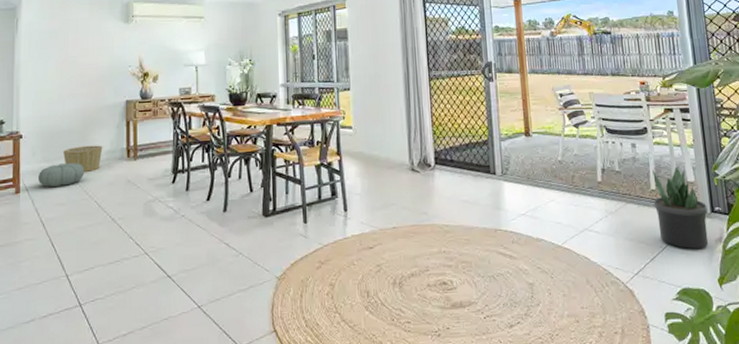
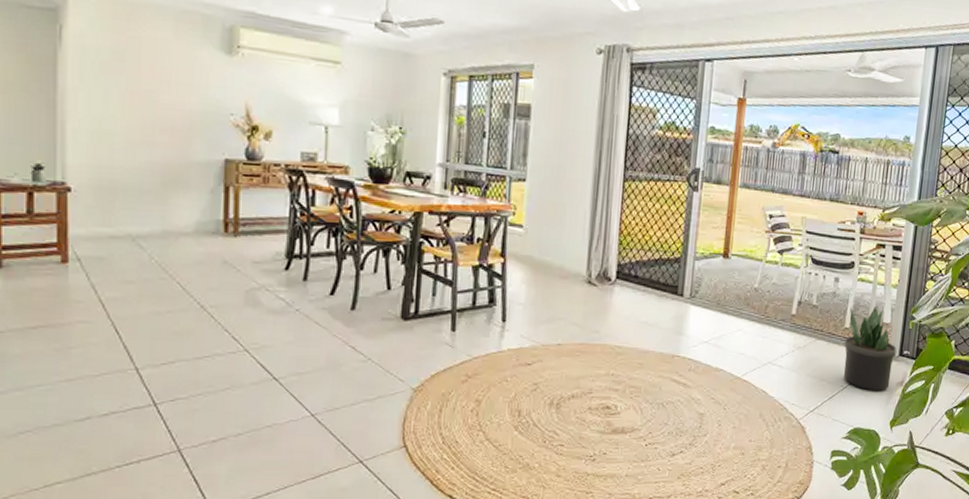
pouf: present [38,163,85,188] -> none [96,231,164,261]
basket: present [63,145,103,173] -> none [132,211,190,246]

